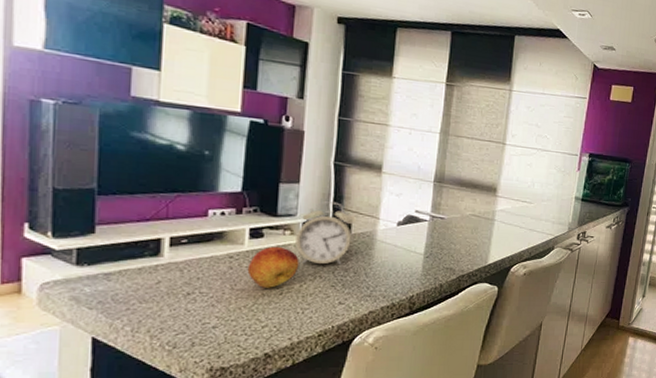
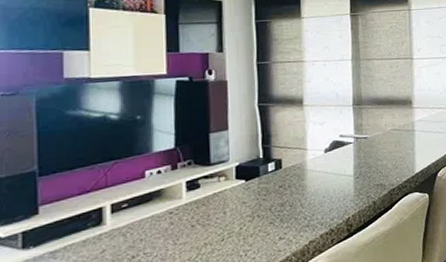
fruit: present [247,246,299,288] -> none [187,193,237,238]
alarm clock: present [295,201,353,265] -> none [231,141,284,207]

